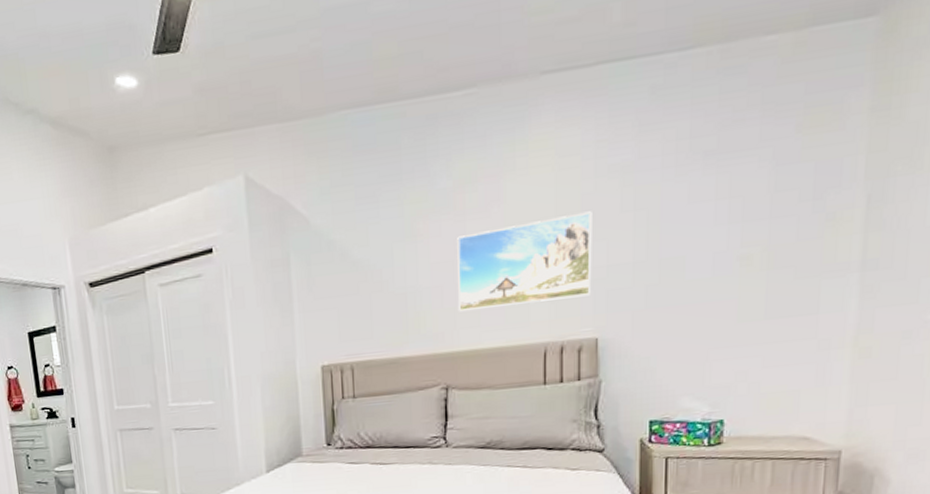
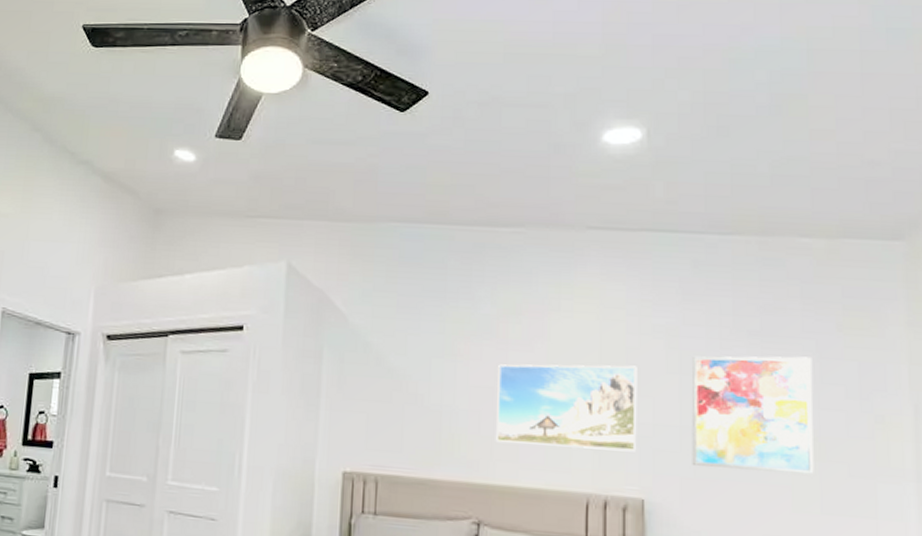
wall art: none [643,166,768,298] -> present [691,356,814,475]

